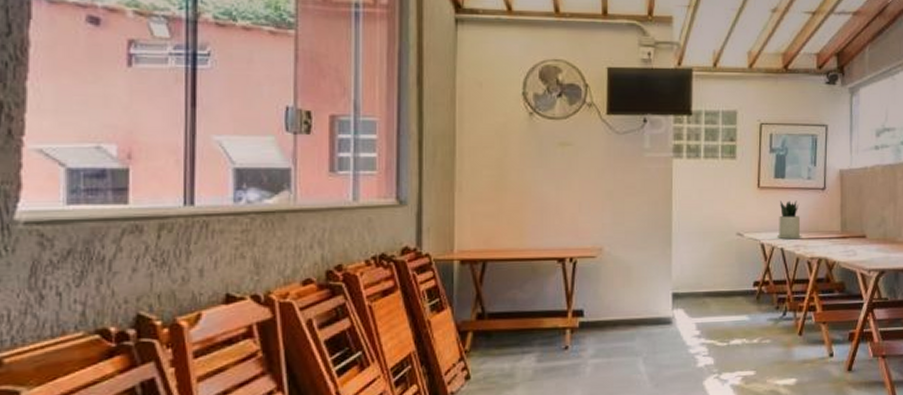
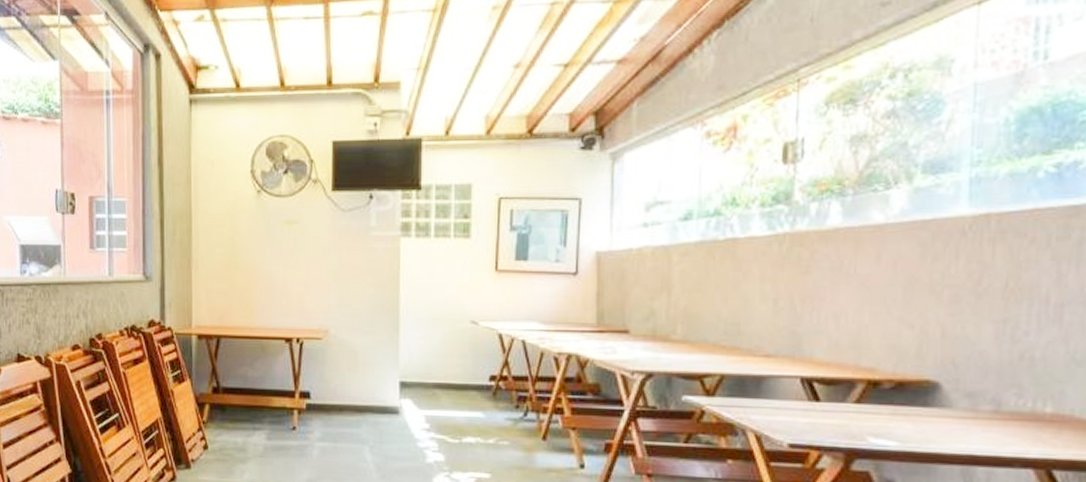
planter: present [776,200,802,240] -> none [517,286,548,331]

